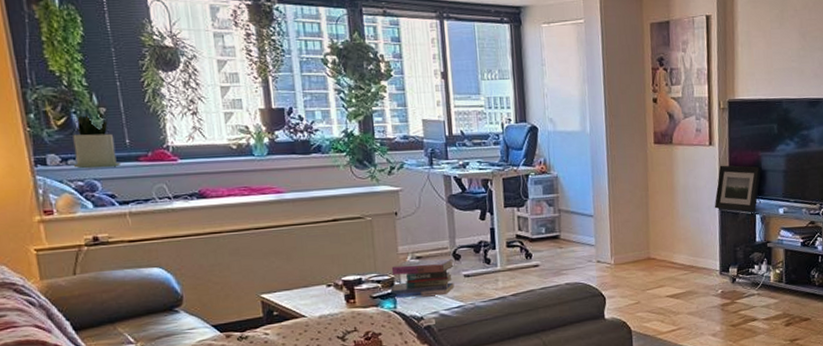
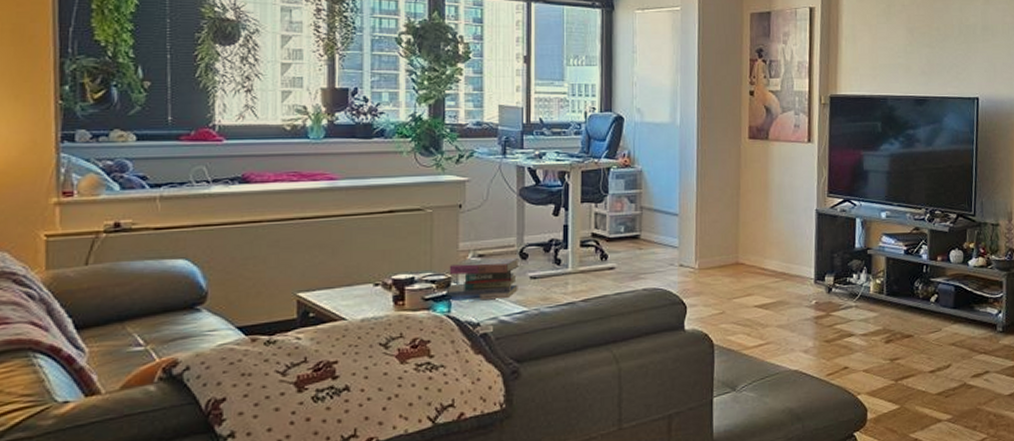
planter: present [73,111,121,169] -> none [104,84,159,147]
picture frame: present [714,165,762,212] -> none [811,164,864,216]

